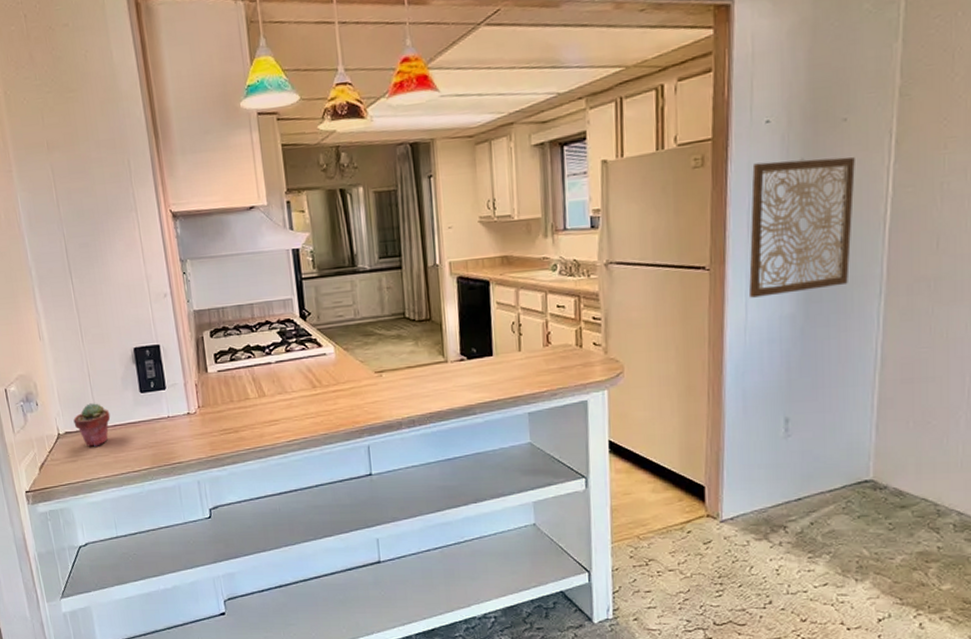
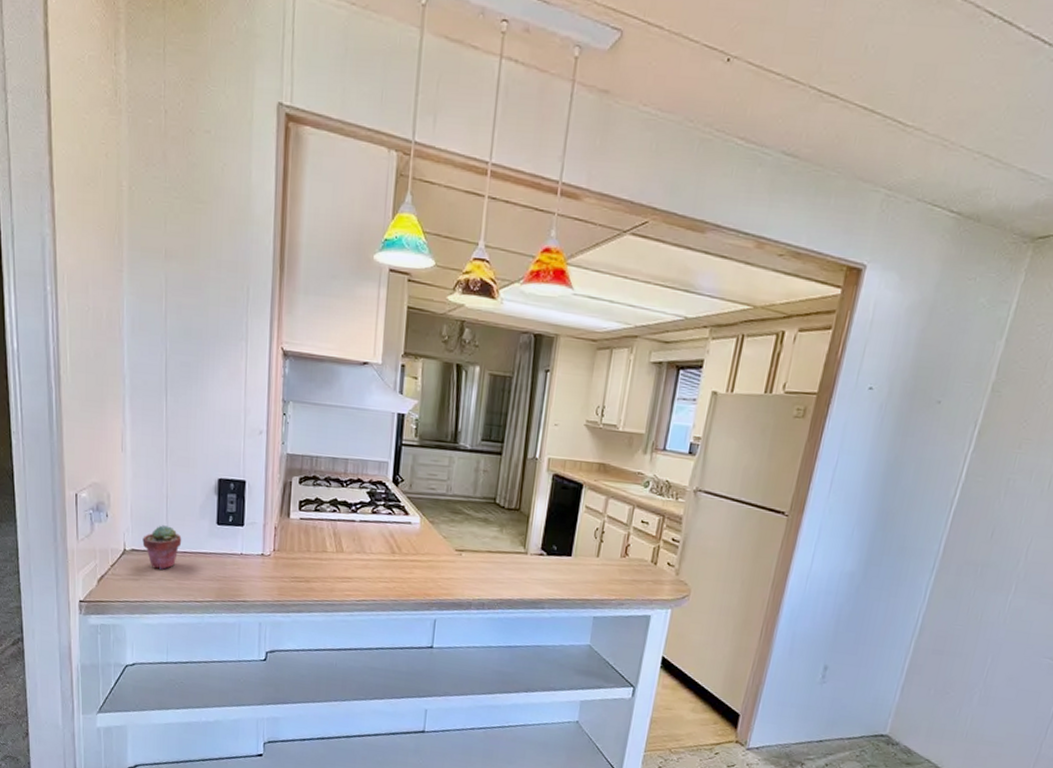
wall art: present [749,157,855,298] -> none [818,425,940,555]

